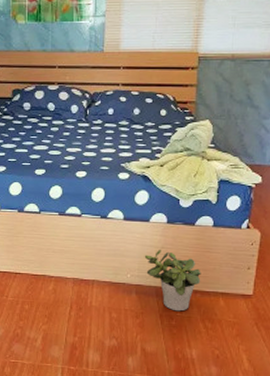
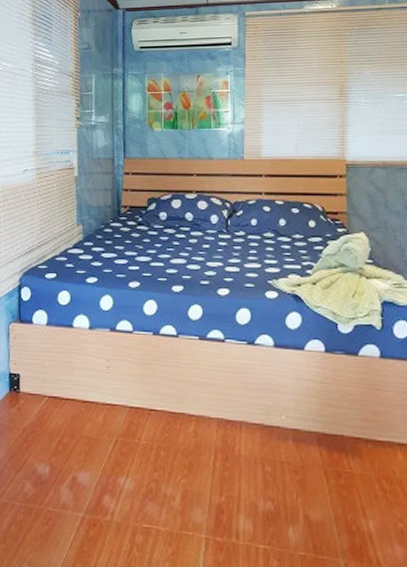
potted plant: present [144,250,201,312] -> none [300,385,372,467]

